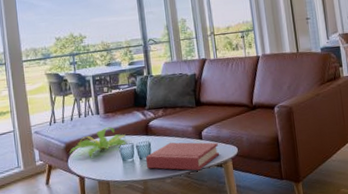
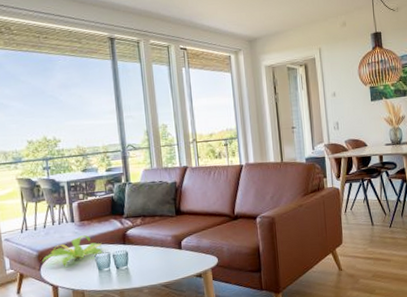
hardback book: present [145,142,219,171] -> none [122,251,199,281]

